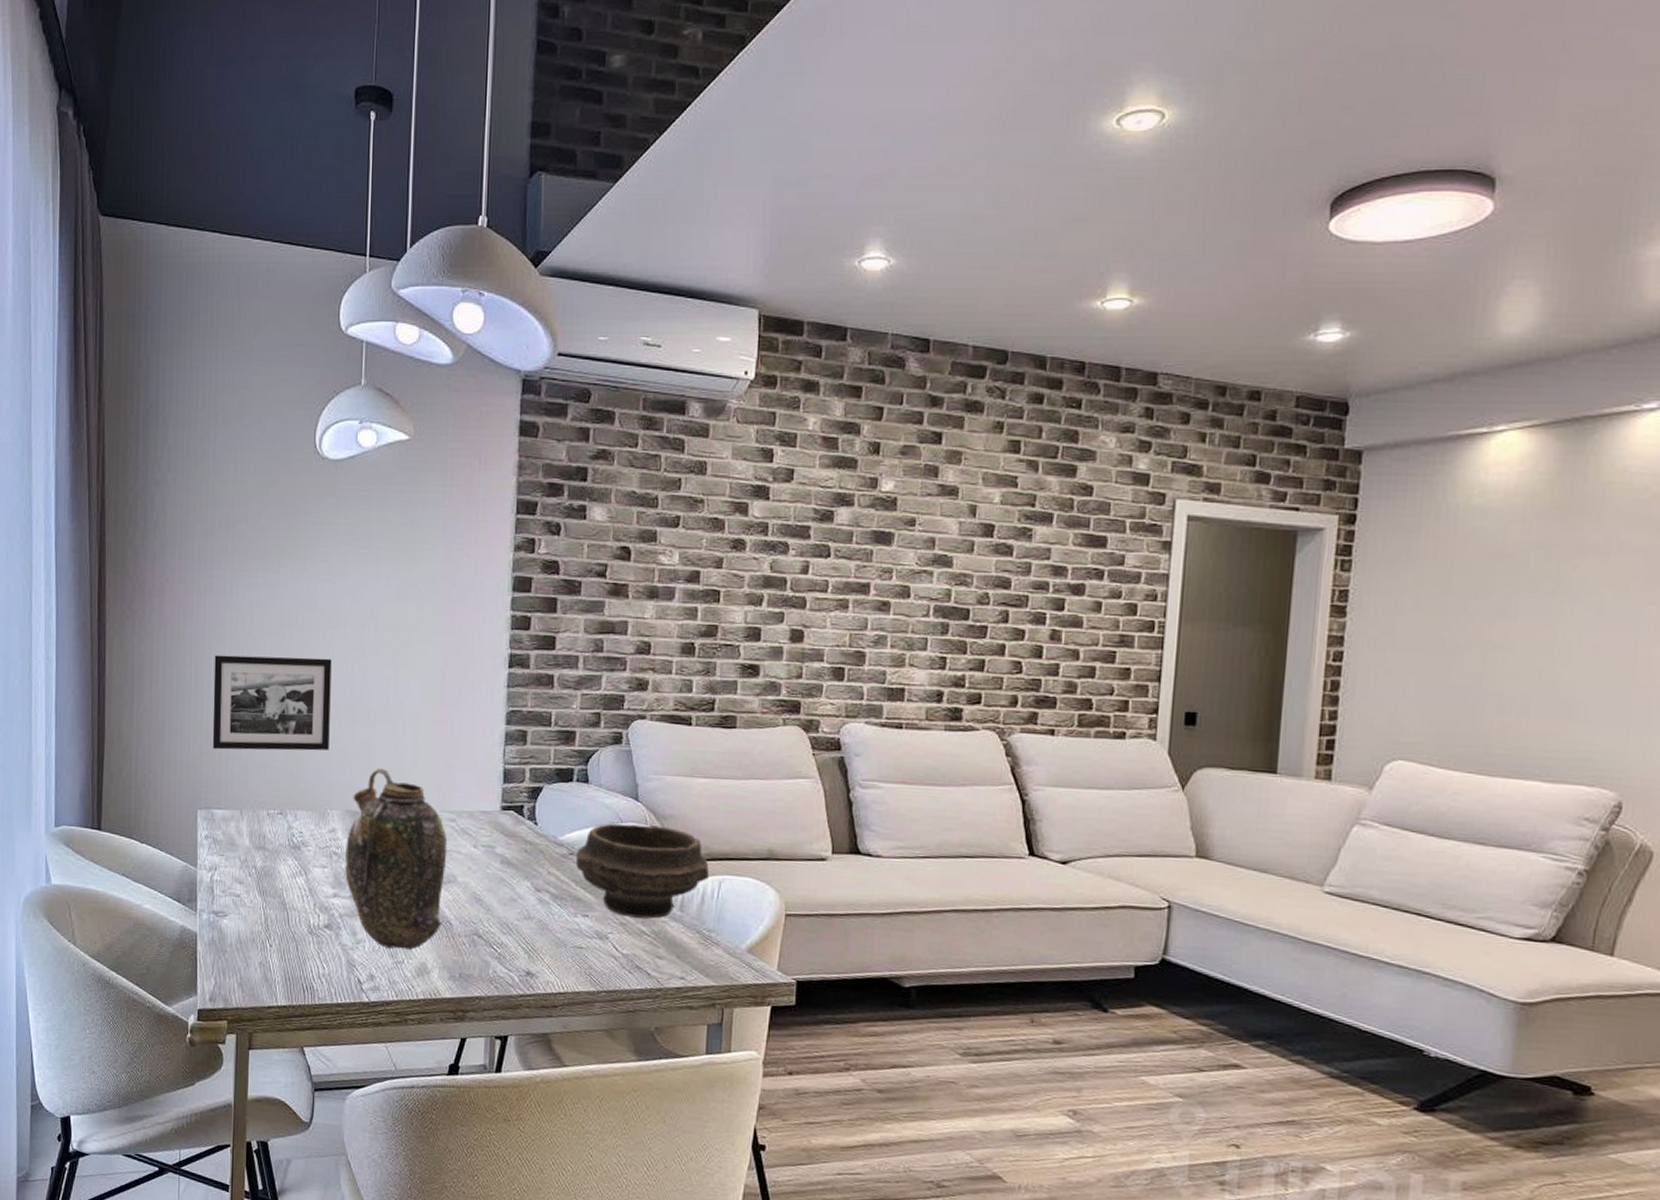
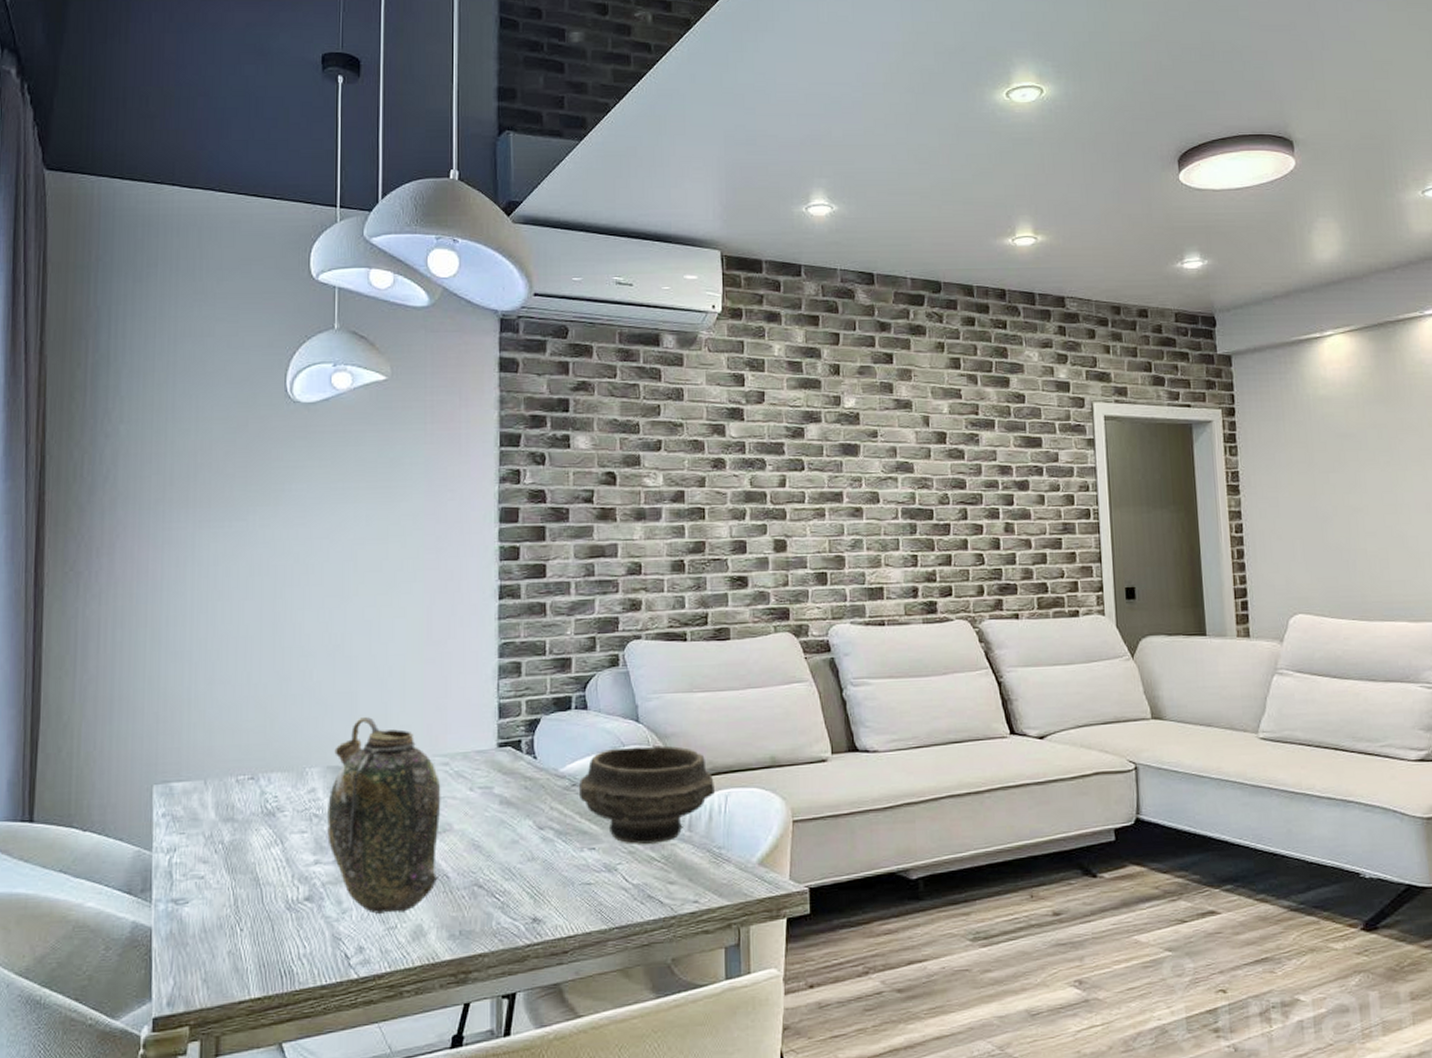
picture frame: present [212,655,332,751] -> none [171,606,308,715]

